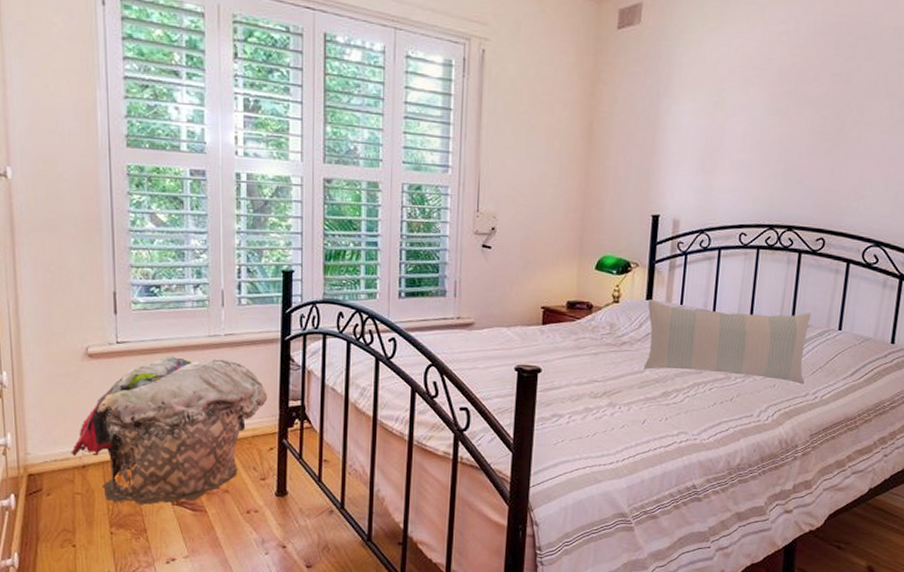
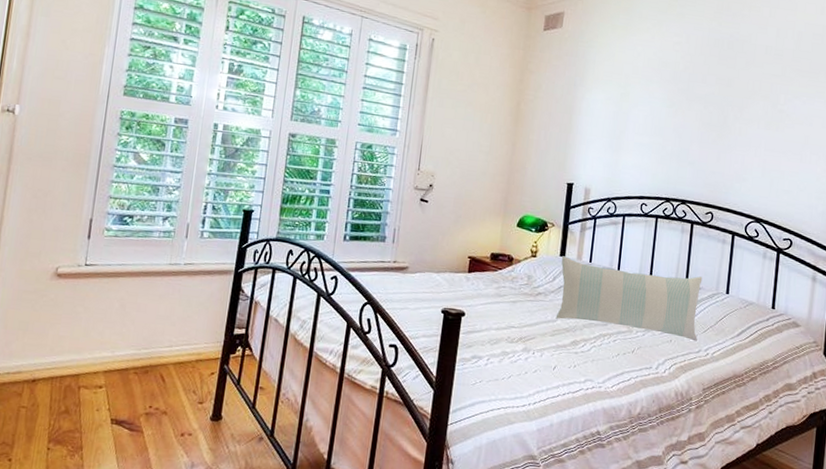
laundry basket: present [71,356,268,506] -> none [24,280,216,423]

